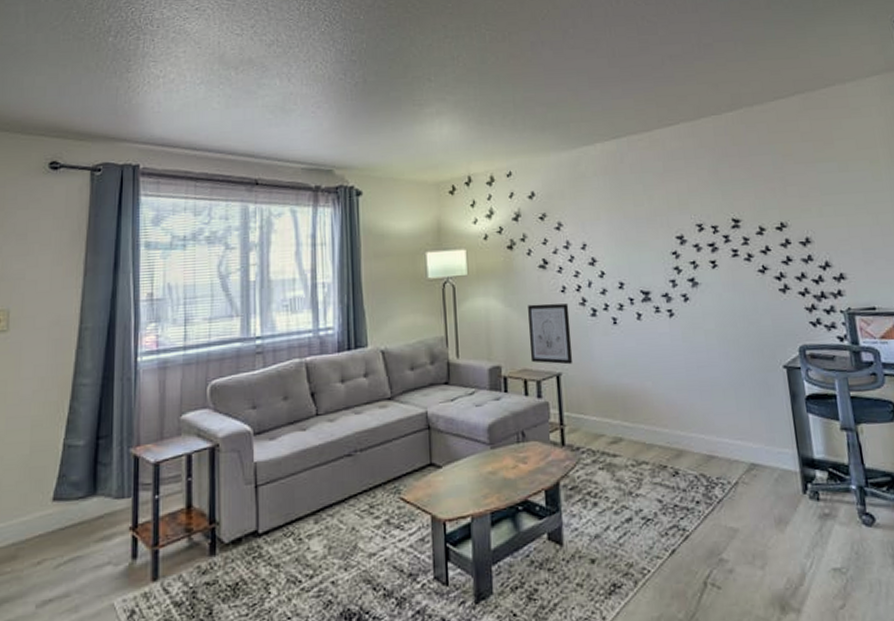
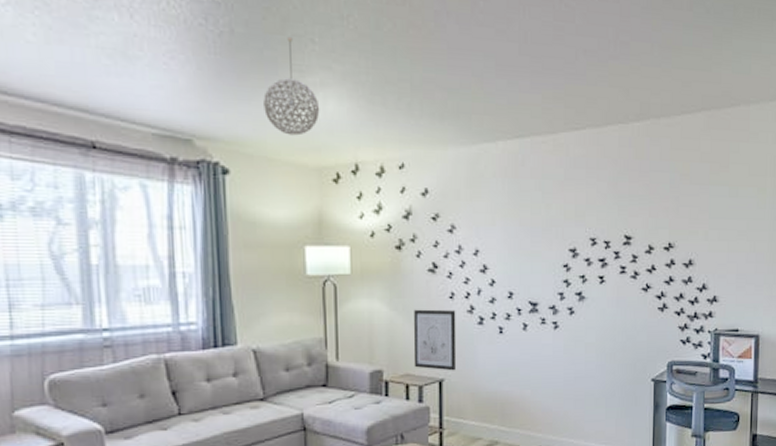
pendant light: none [390,78,437,158] -> present [263,36,320,136]

